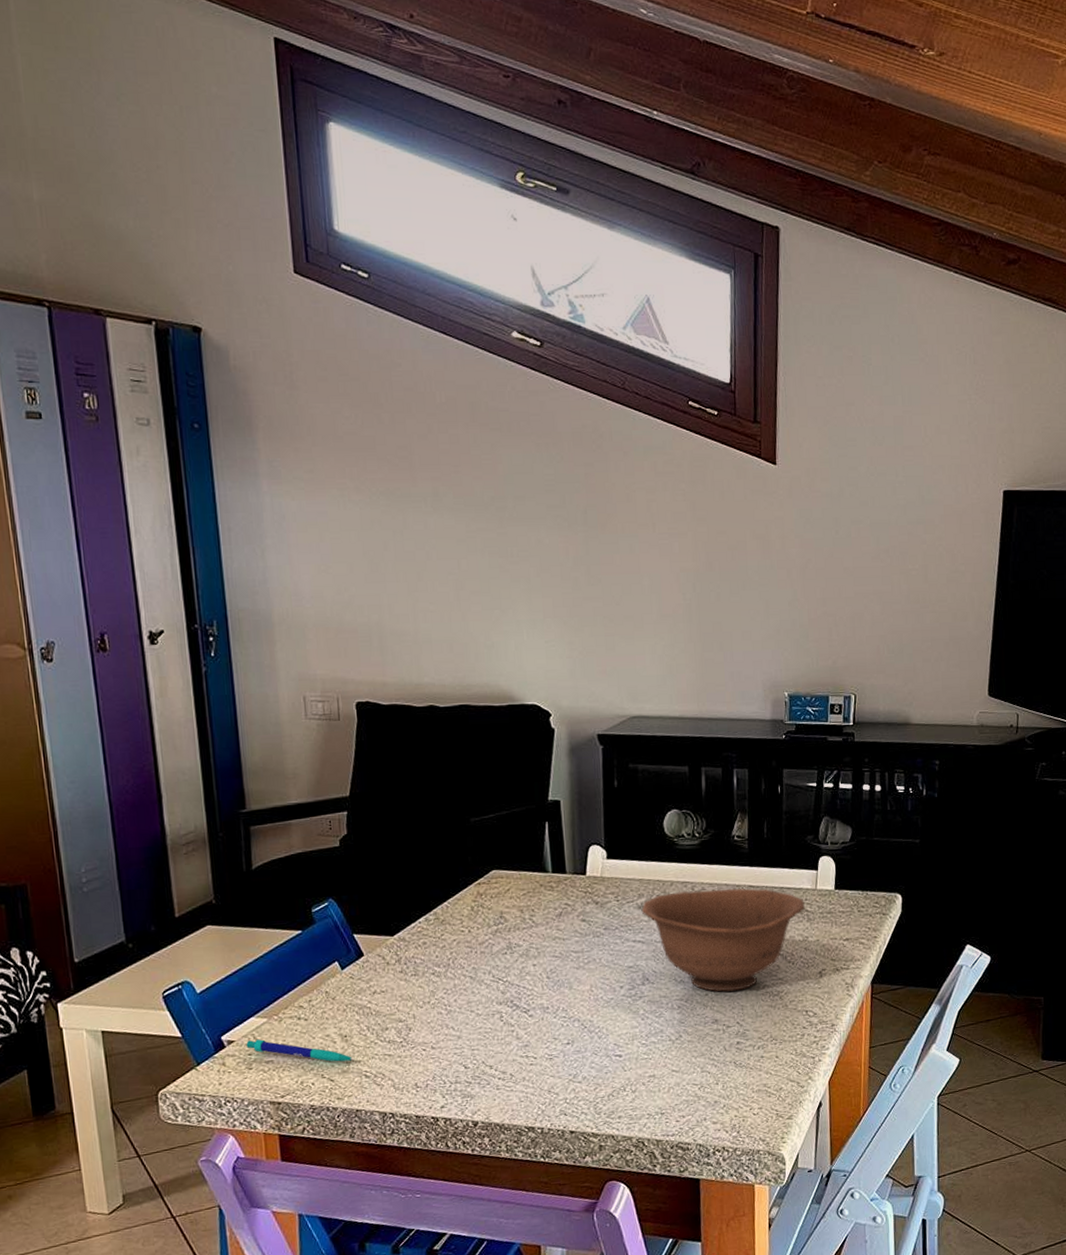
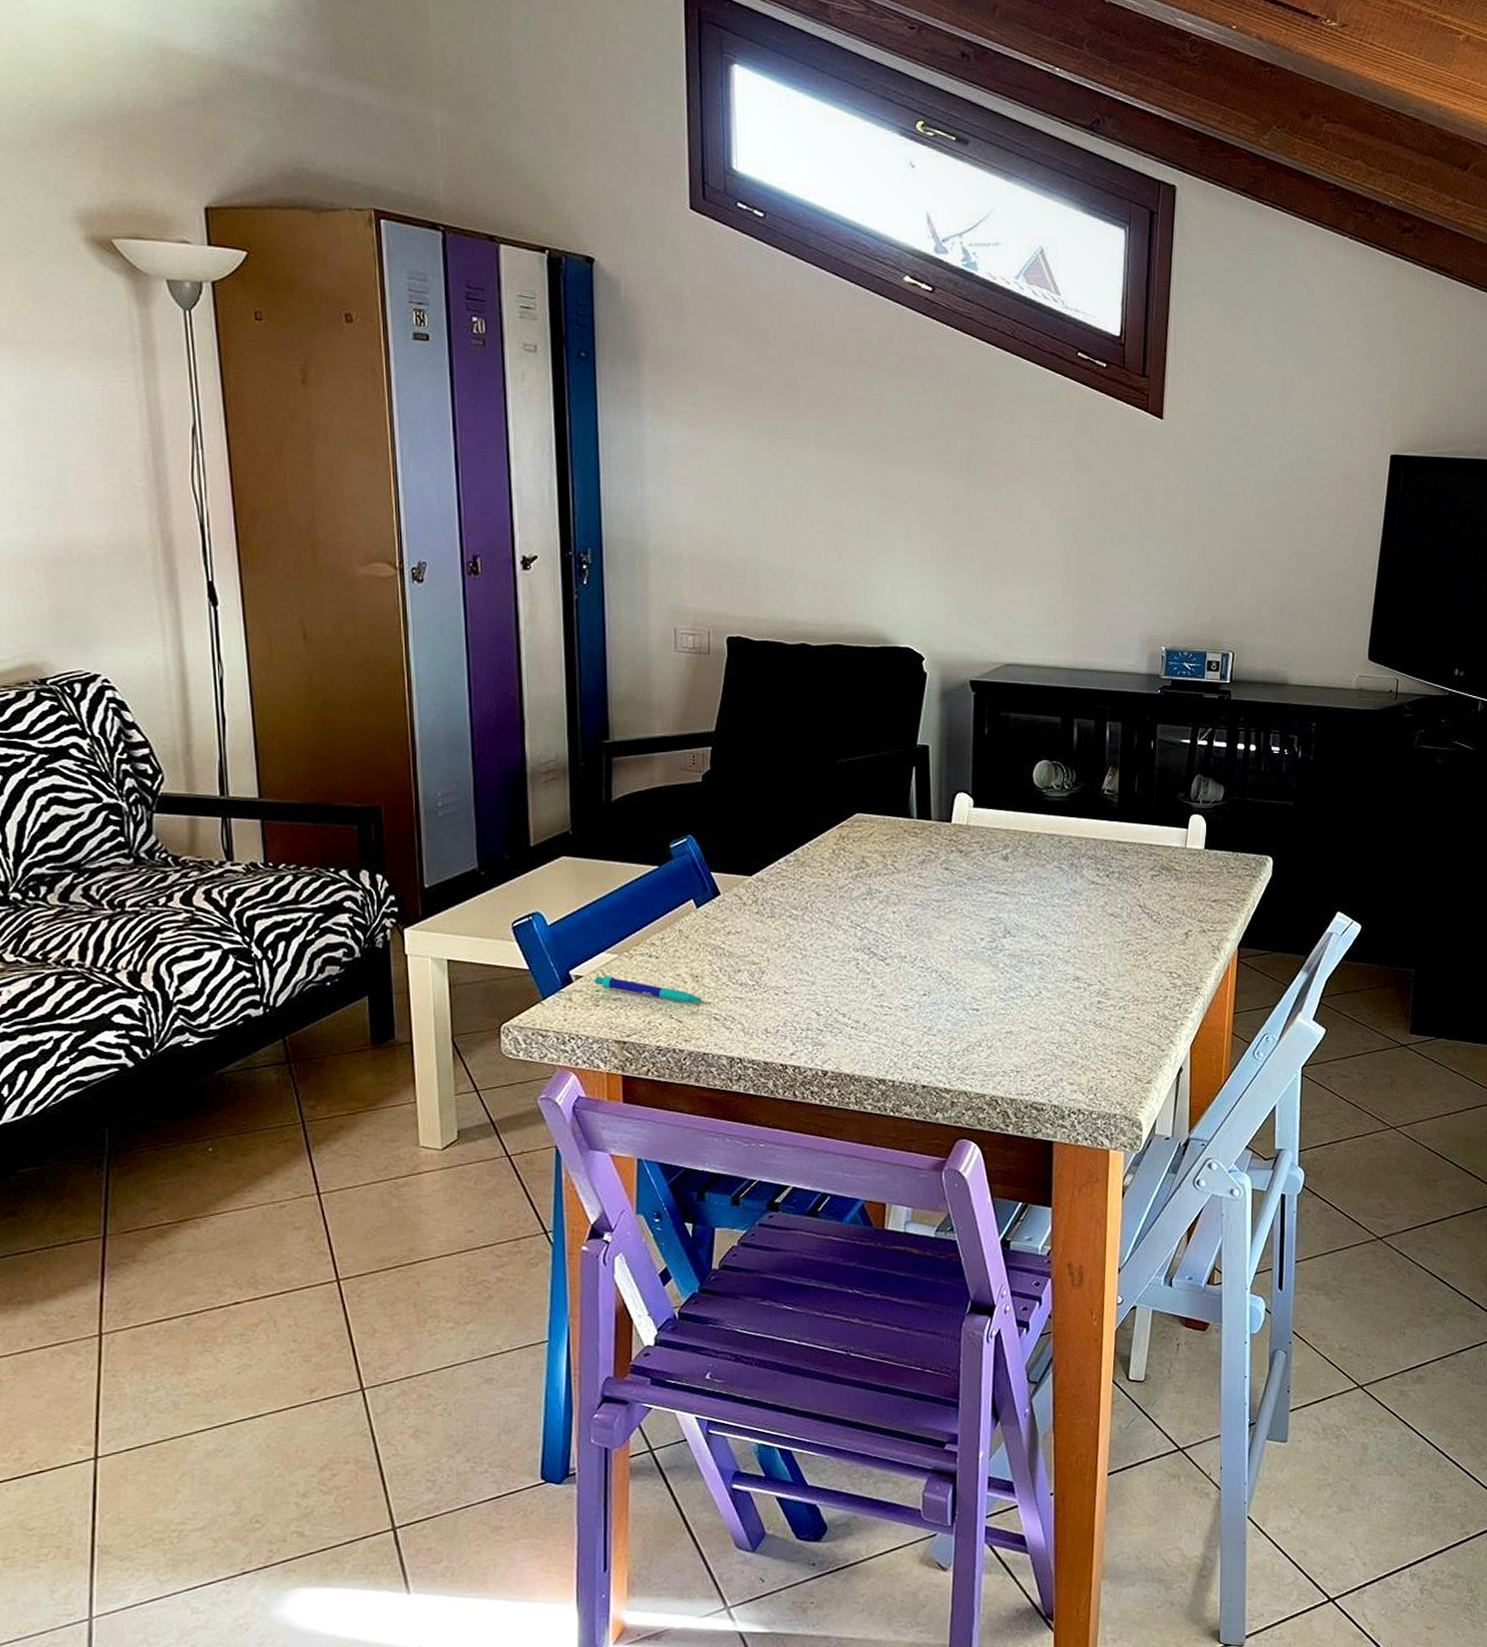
bowl: present [641,887,805,992] -> none [1006,843,1173,949]

